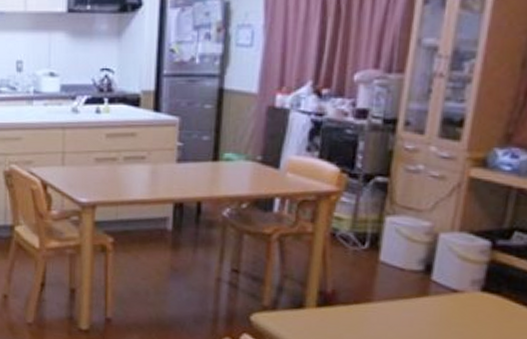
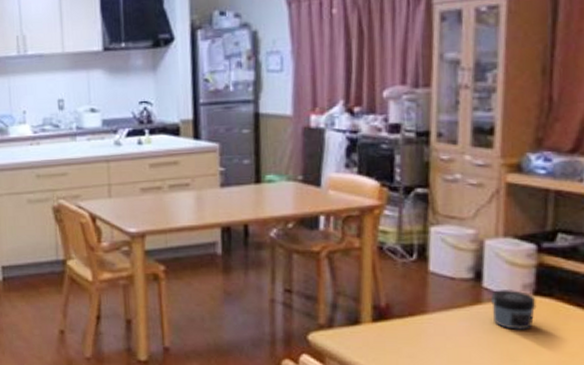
jar: none [437,284,484,326] -> present [491,290,537,331]

